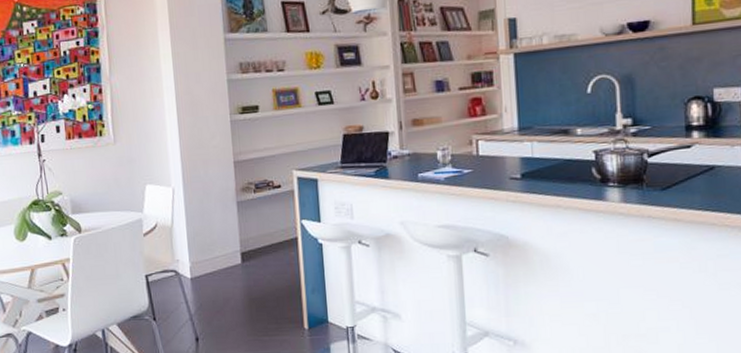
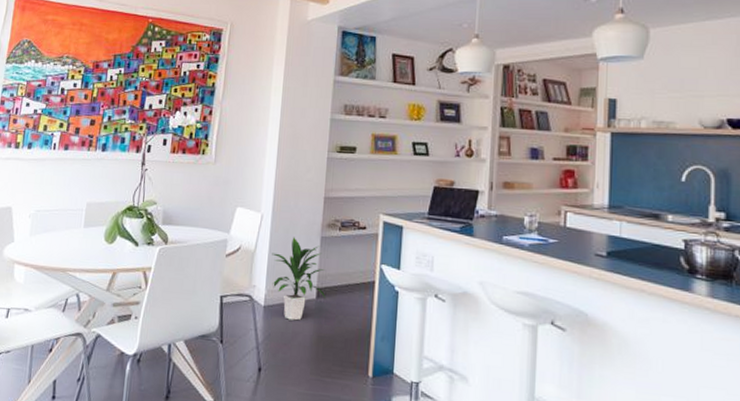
indoor plant: none [190,206,252,288] -> present [272,237,326,321]

